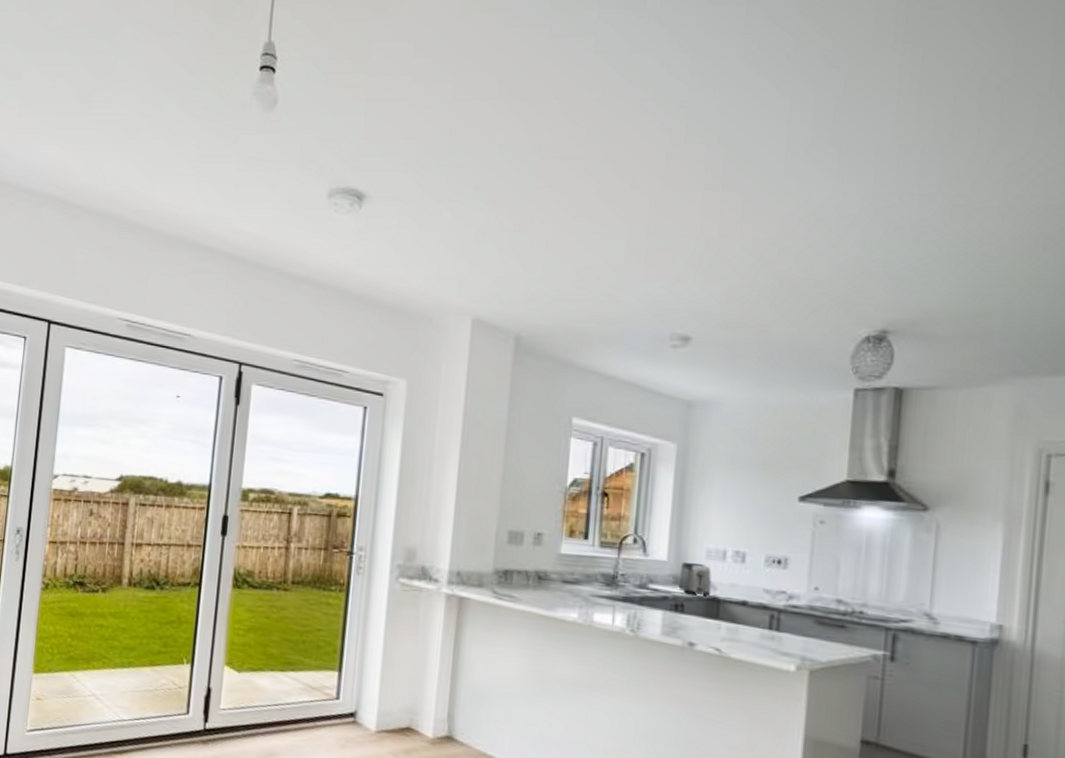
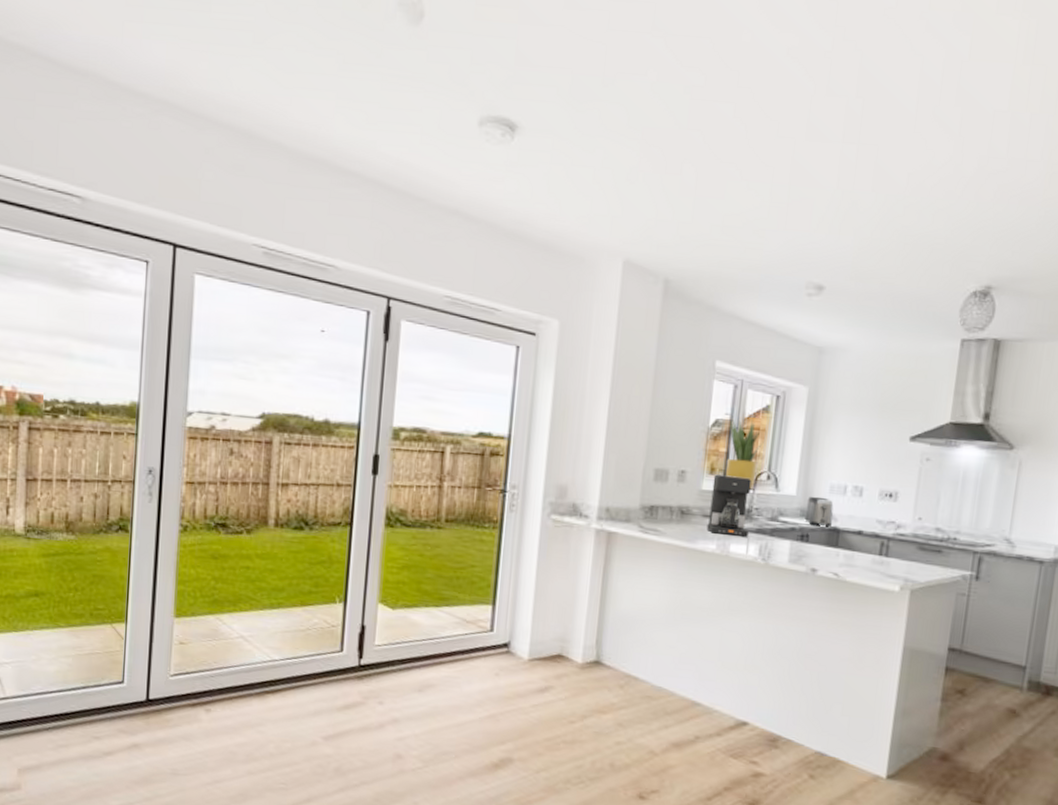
coffee maker: none [567,537,616,606] -> present [706,474,752,538]
planter: none [585,478,629,554] -> present [725,419,764,490]

